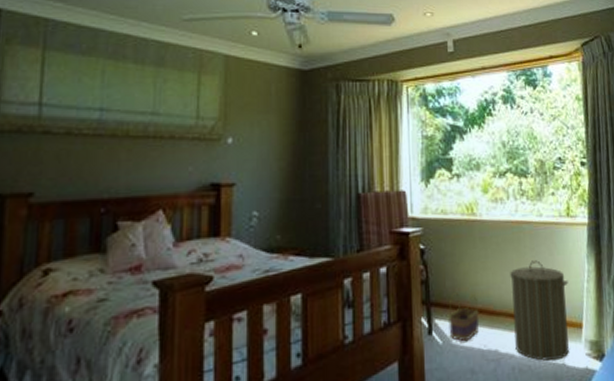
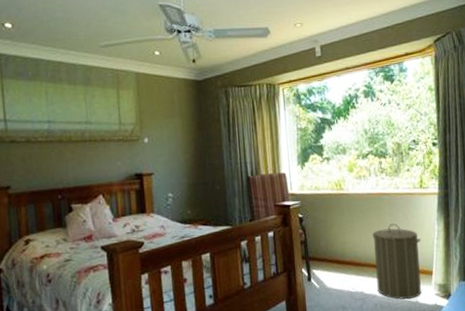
basket: present [448,293,480,342] -> none [323,250,348,286]

